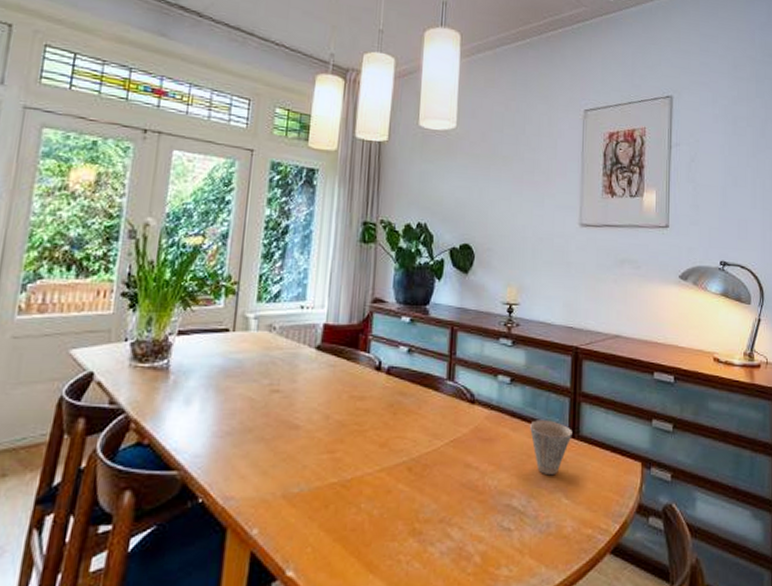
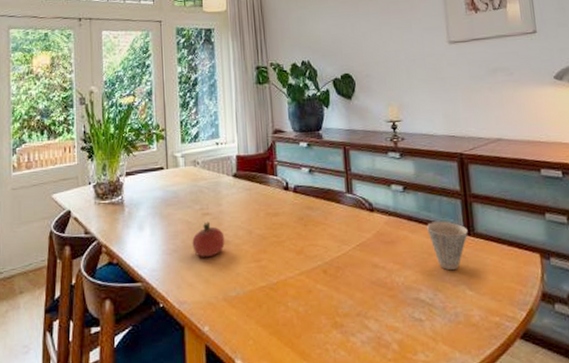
fruit: none [252,400,295,443] -> present [192,221,225,257]

